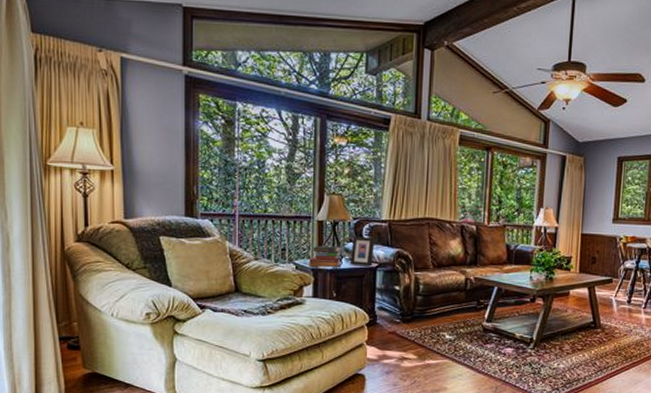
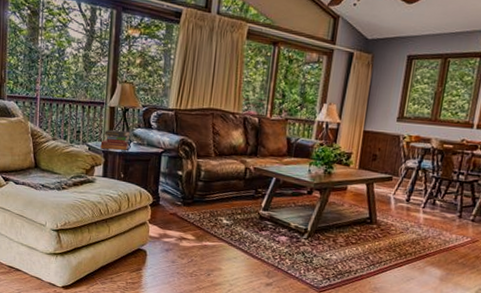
picture frame: present [350,236,375,267] -> none [138,123,161,152]

